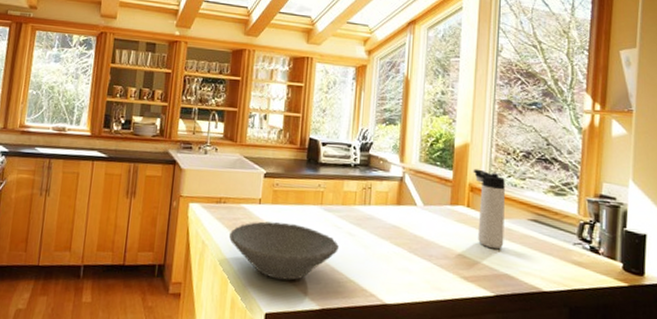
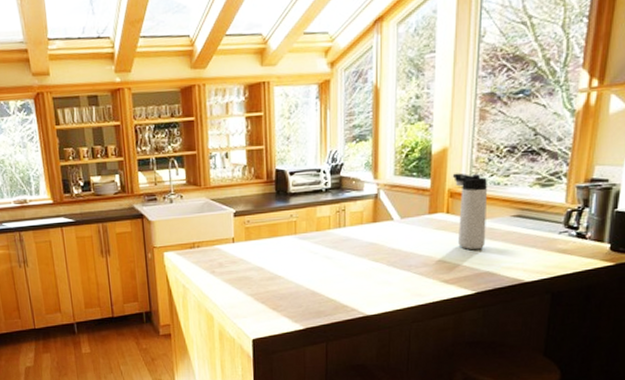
bowl: present [229,221,339,281] -> none [208,256,317,309]

